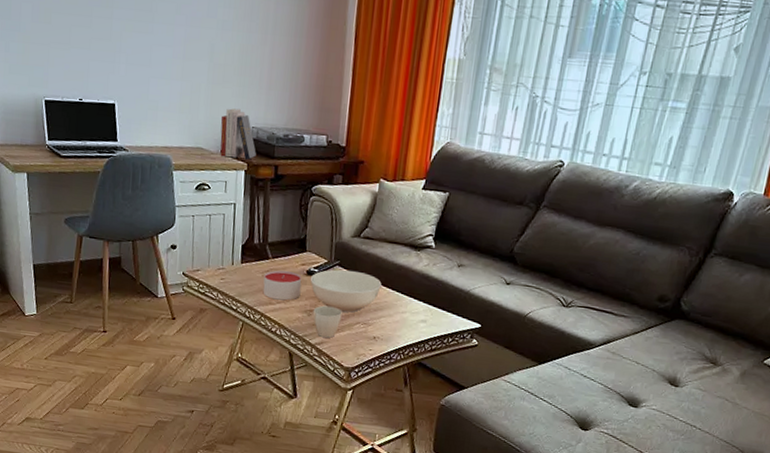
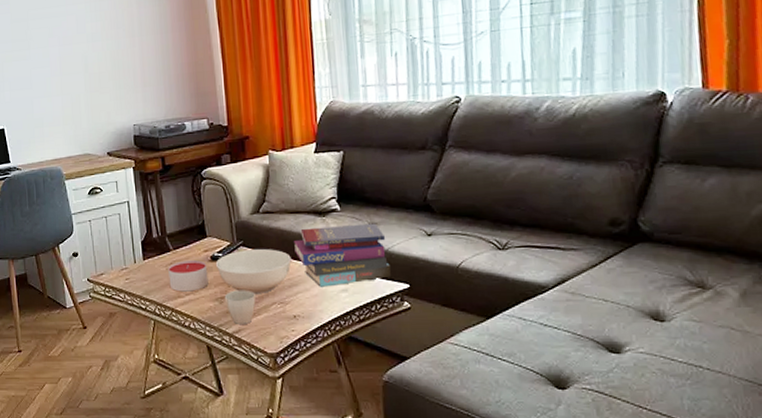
books: present [220,108,256,160] -> none [102,110,142,159]
books: none [386,259,469,316] -> present [293,223,391,287]

